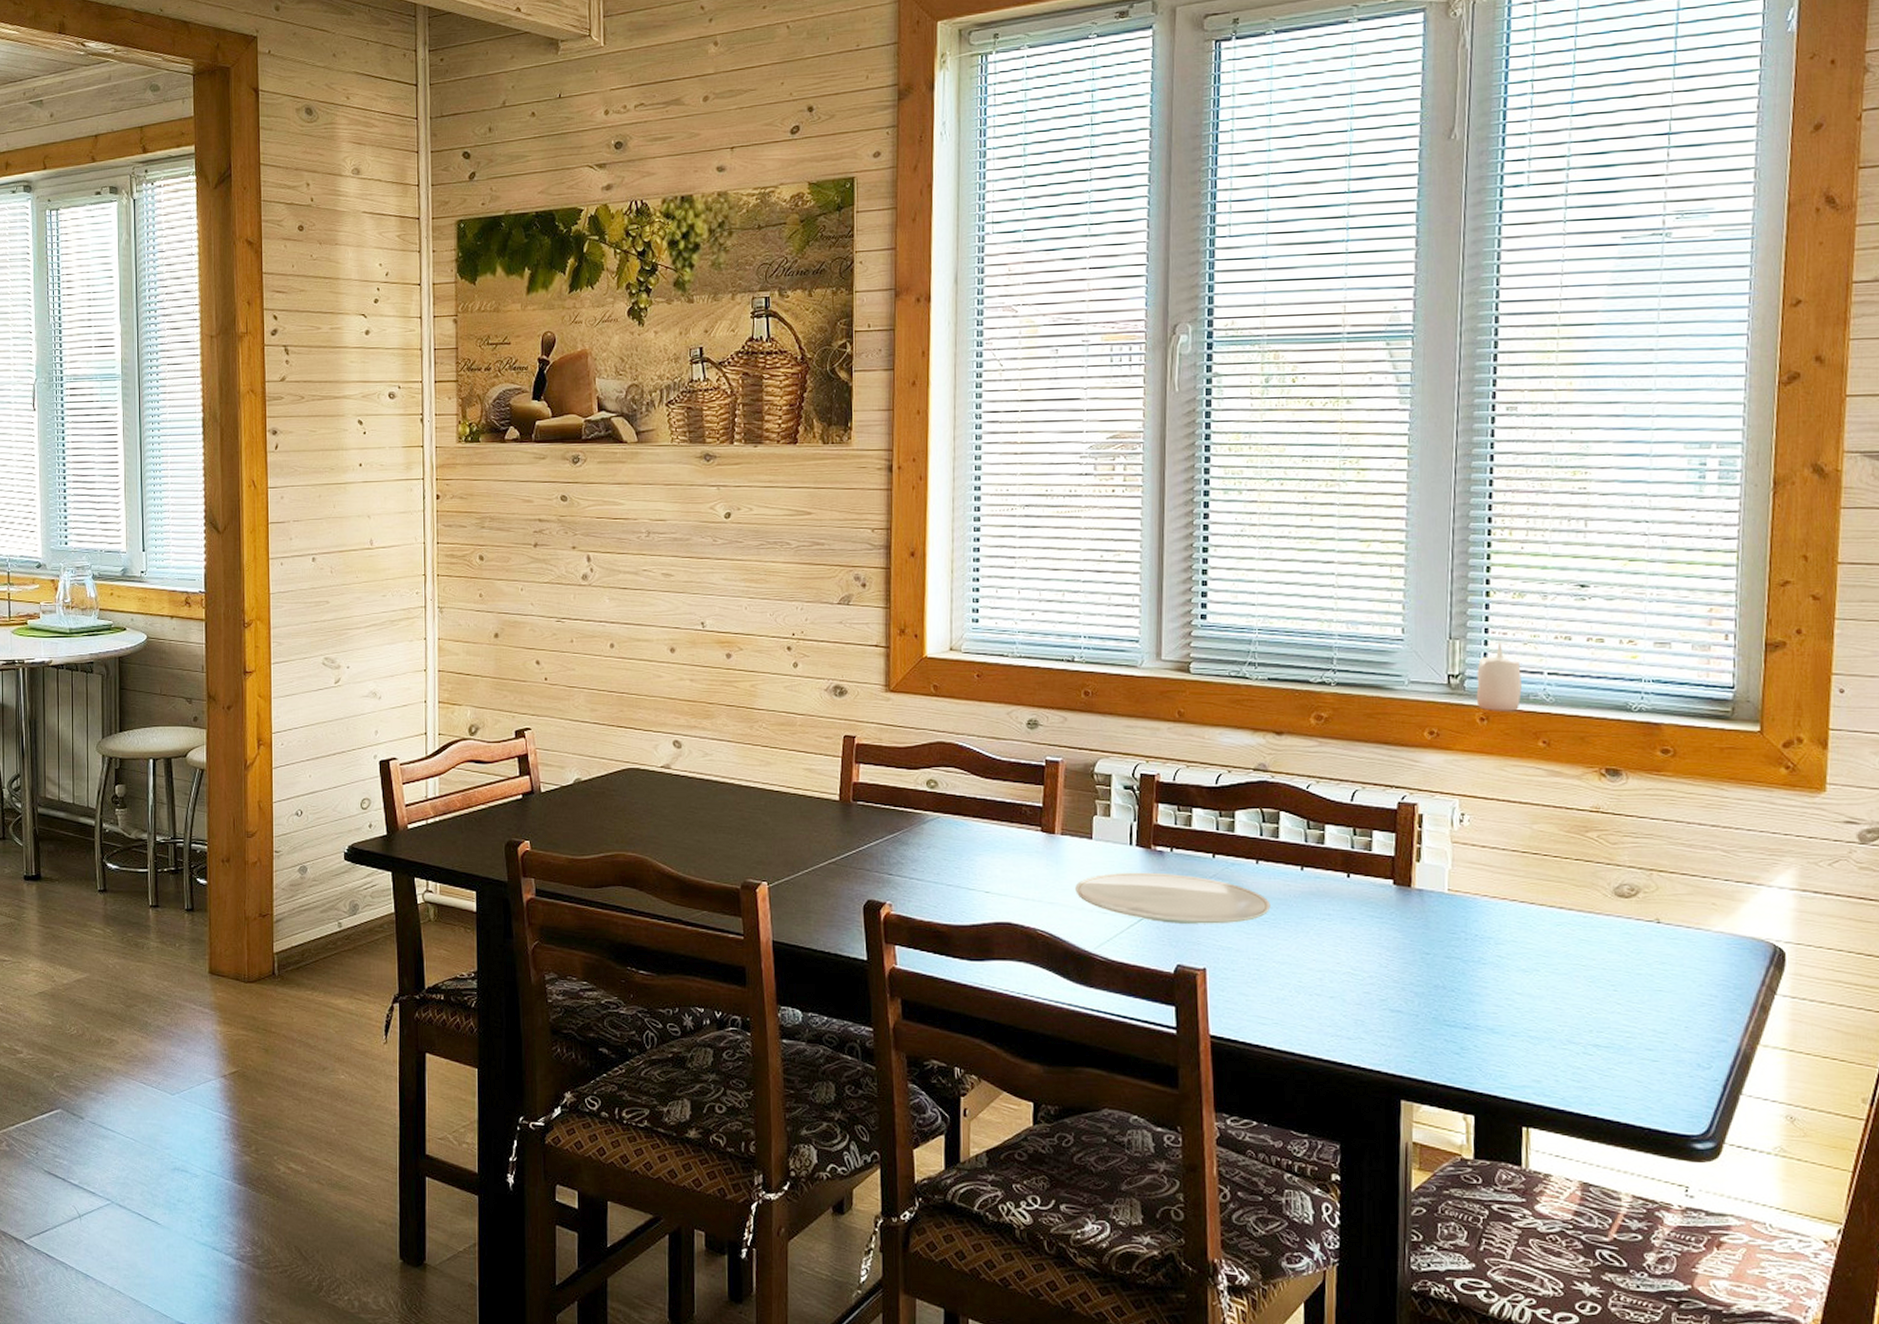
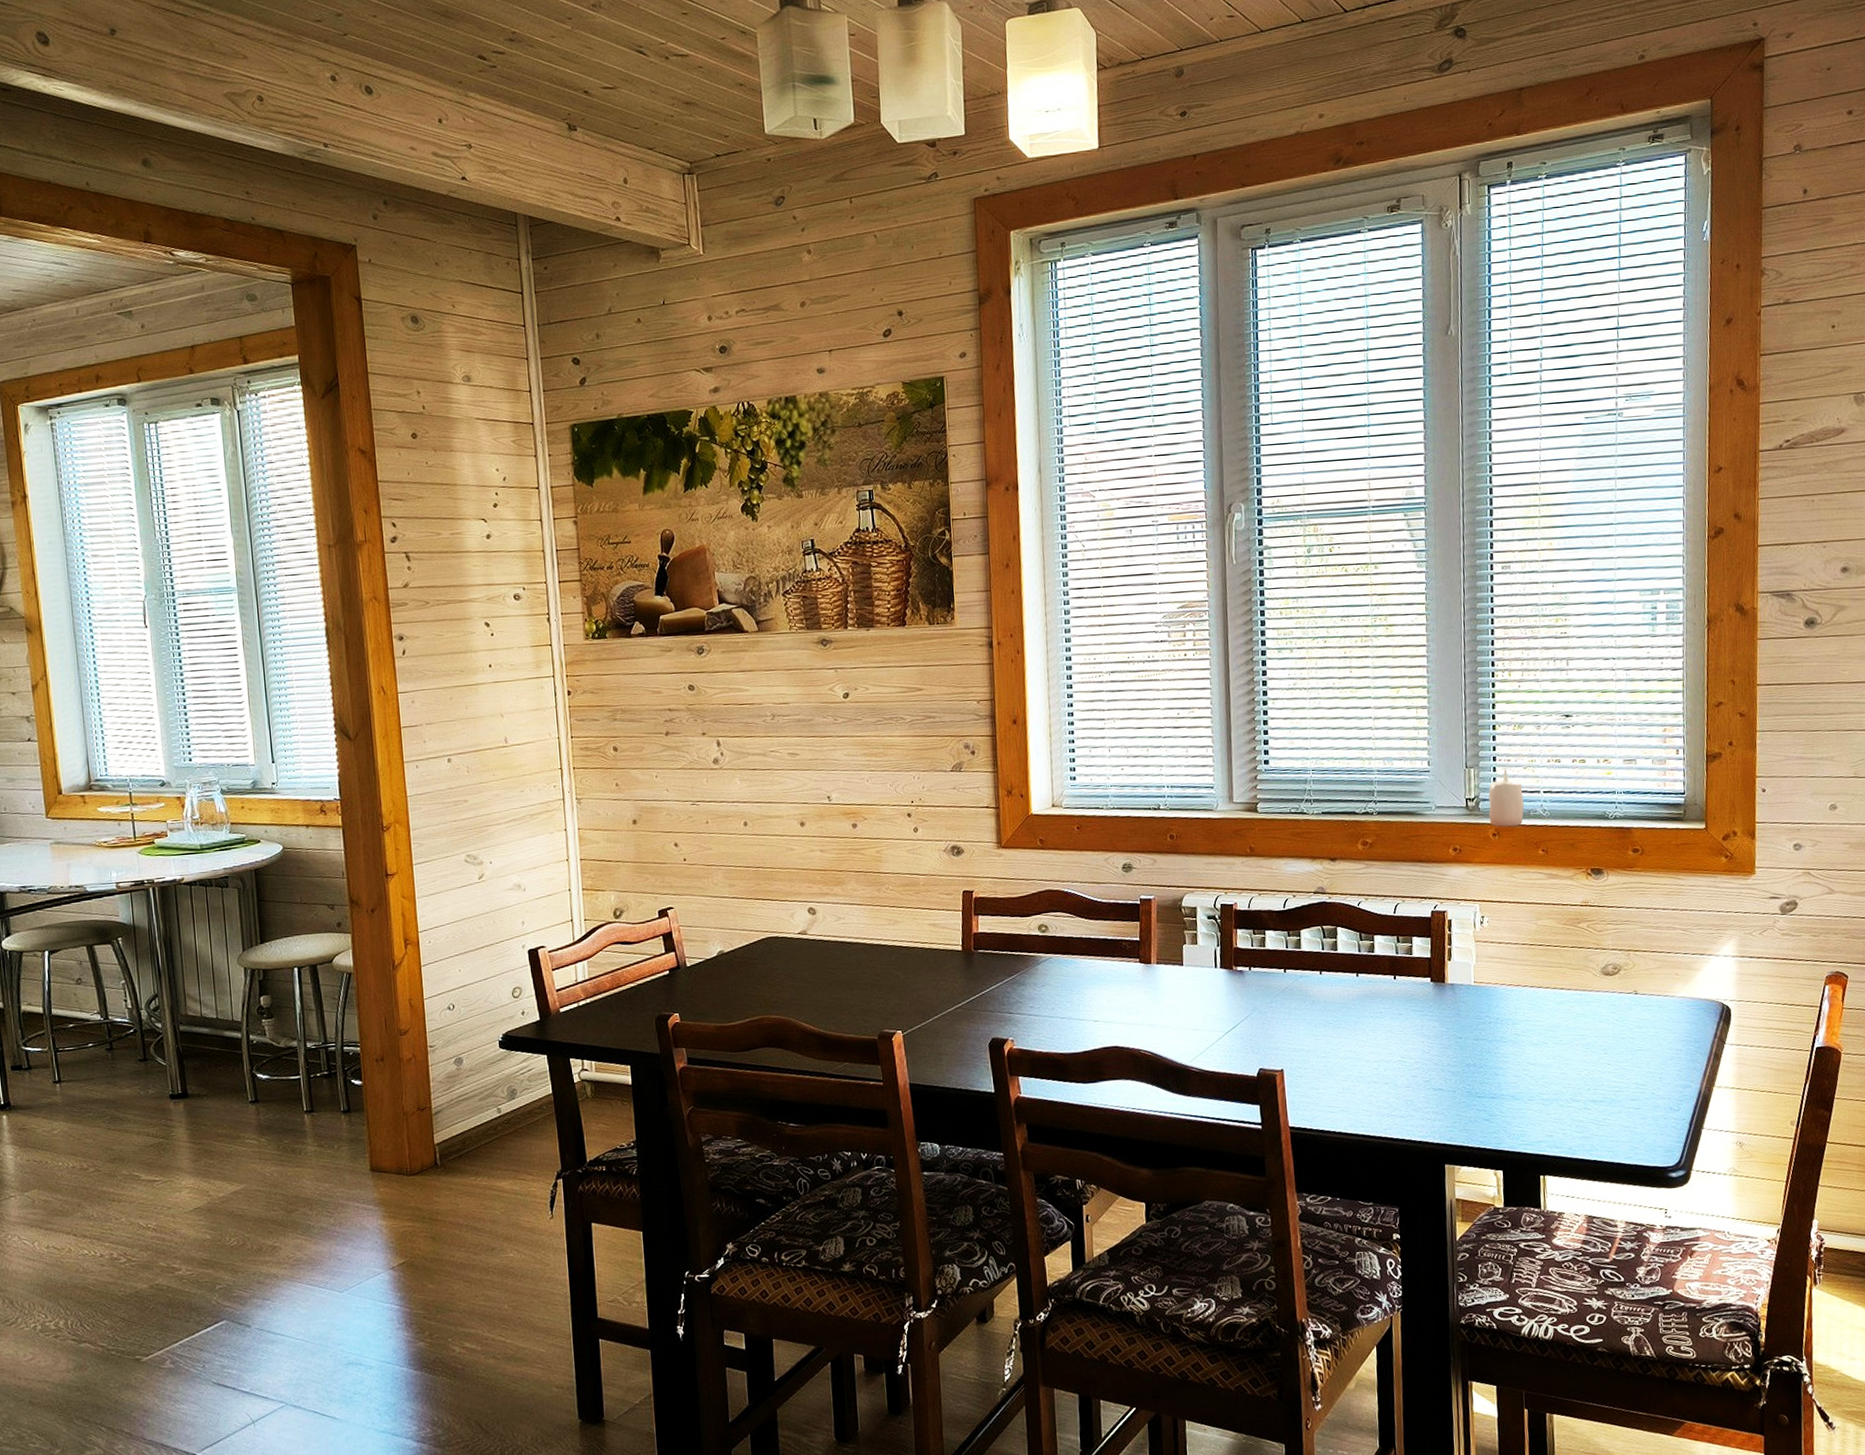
plate: present [1075,872,1271,924] -> none [1171,989,1334,1033]

